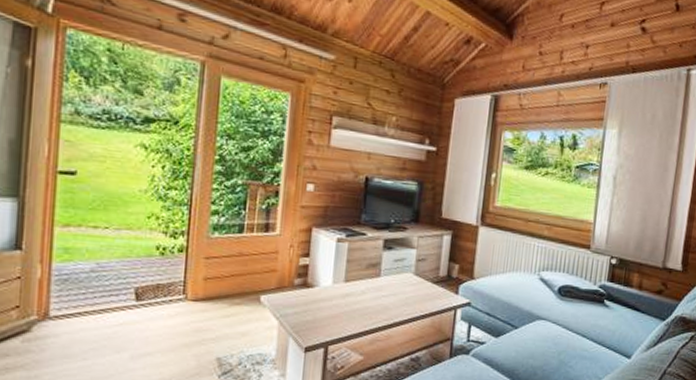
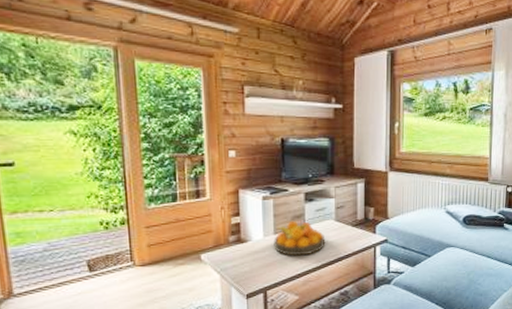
fruit bowl: none [342,268,401,310] -> present [274,220,326,256]

